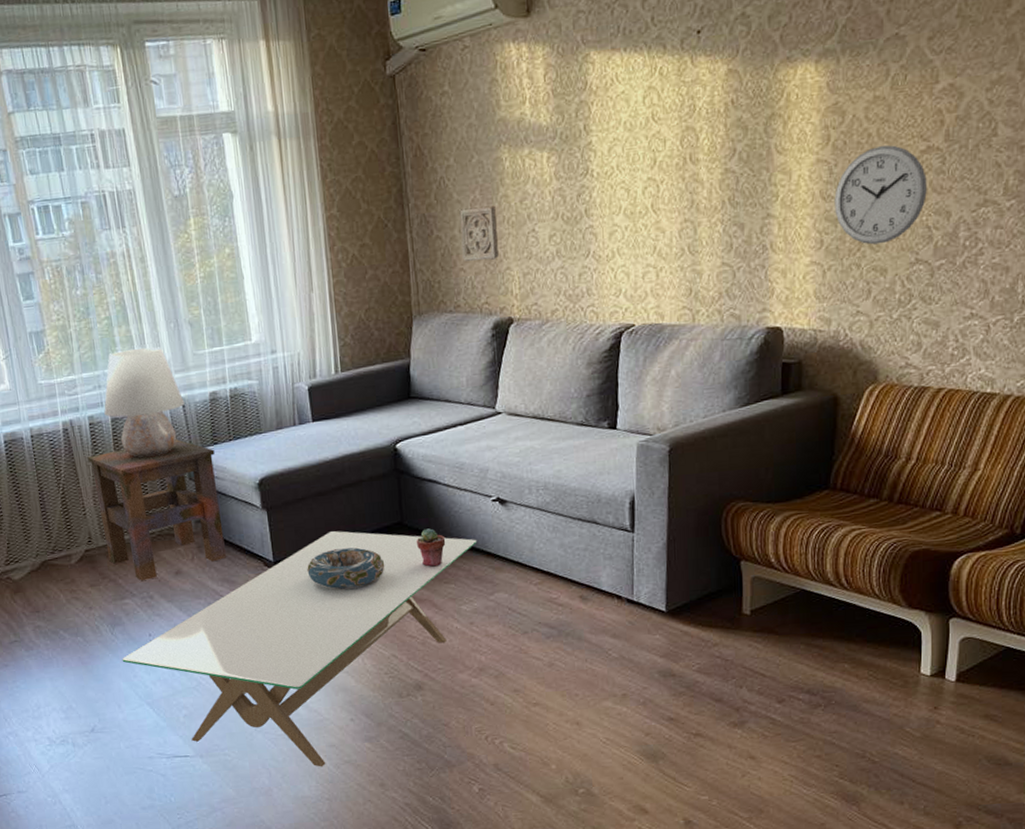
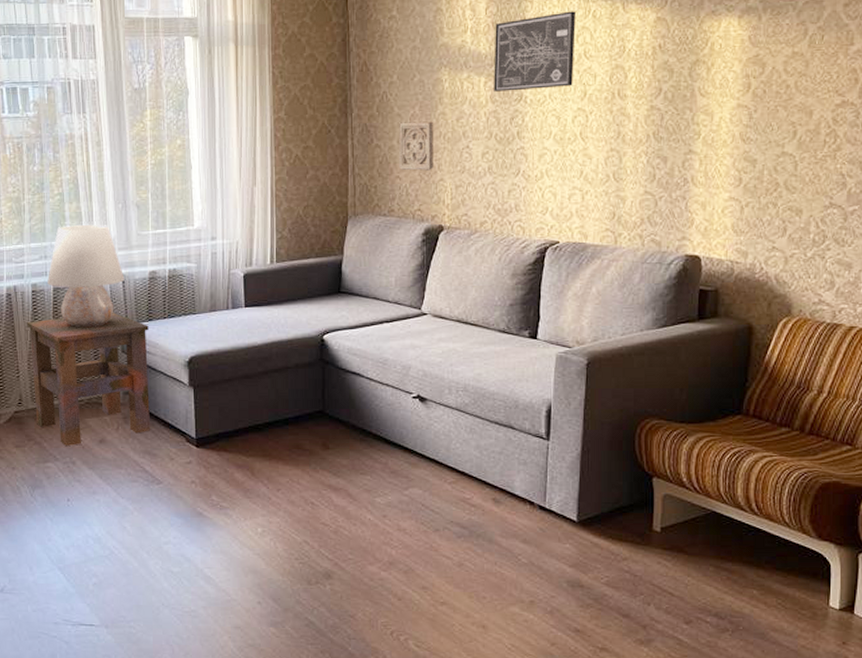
coffee table: present [122,531,477,767] -> none [38,414,396,649]
decorative bowl: present [307,547,385,590] -> none [228,430,304,473]
potted succulent: present [416,528,446,567] -> none [335,419,365,457]
wall art: none [555,69,642,167] -> present [494,11,576,92]
wall clock: present [834,144,927,245] -> none [753,96,841,187]

